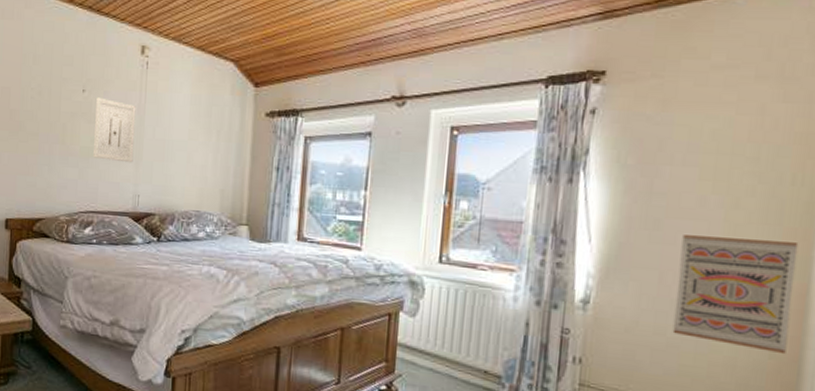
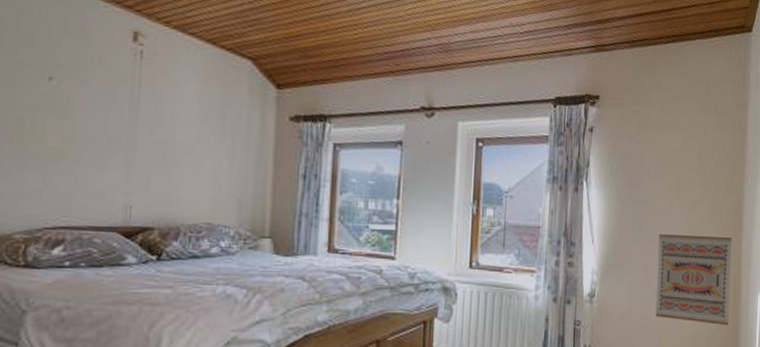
wall art: present [93,97,136,163] -> none [65,88,127,168]

